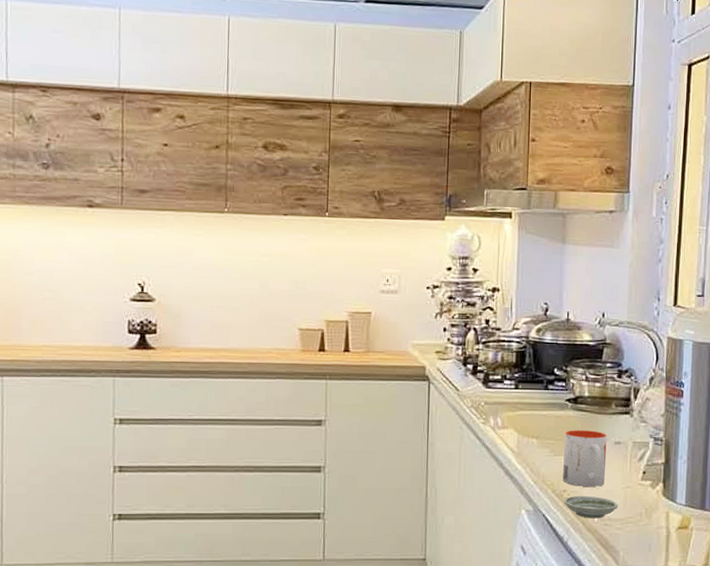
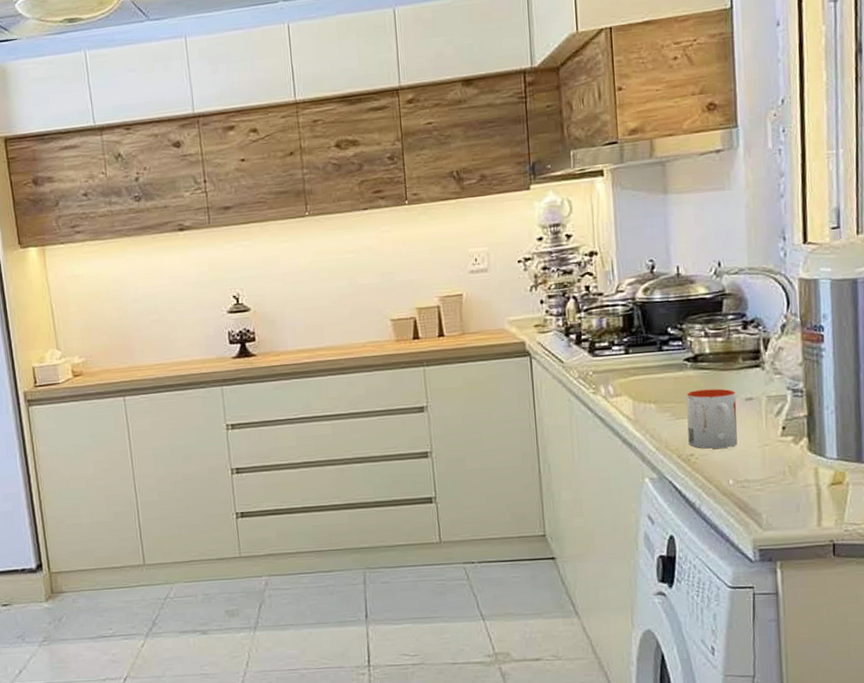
saucer: present [563,495,619,519] -> none [691,457,756,482]

